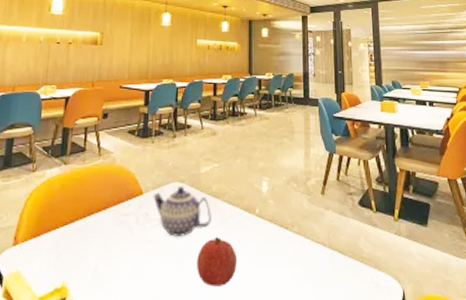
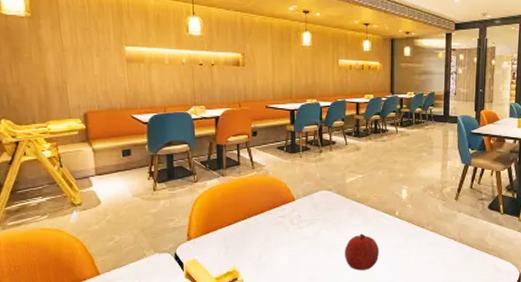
teapot: present [153,186,213,237] -> none [304,194,358,234]

